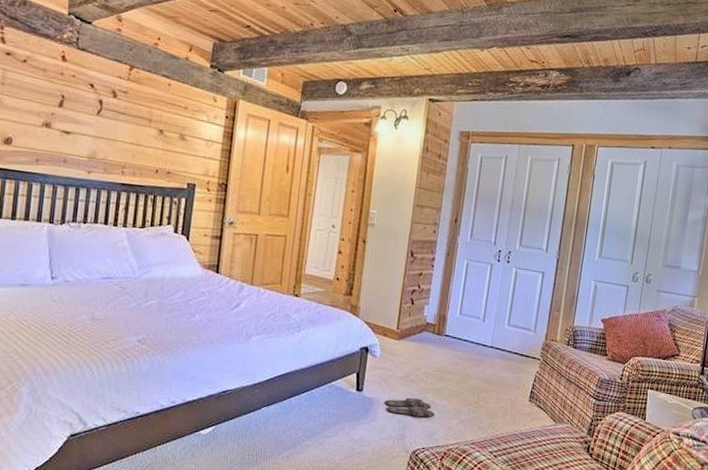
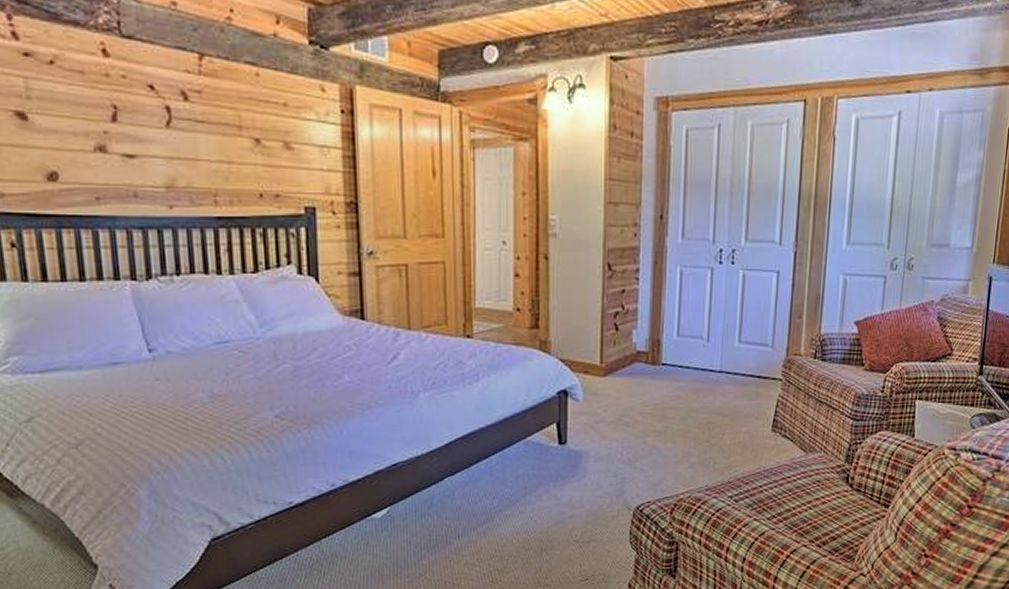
slippers: present [385,397,435,418] -> none [595,444,658,467]

